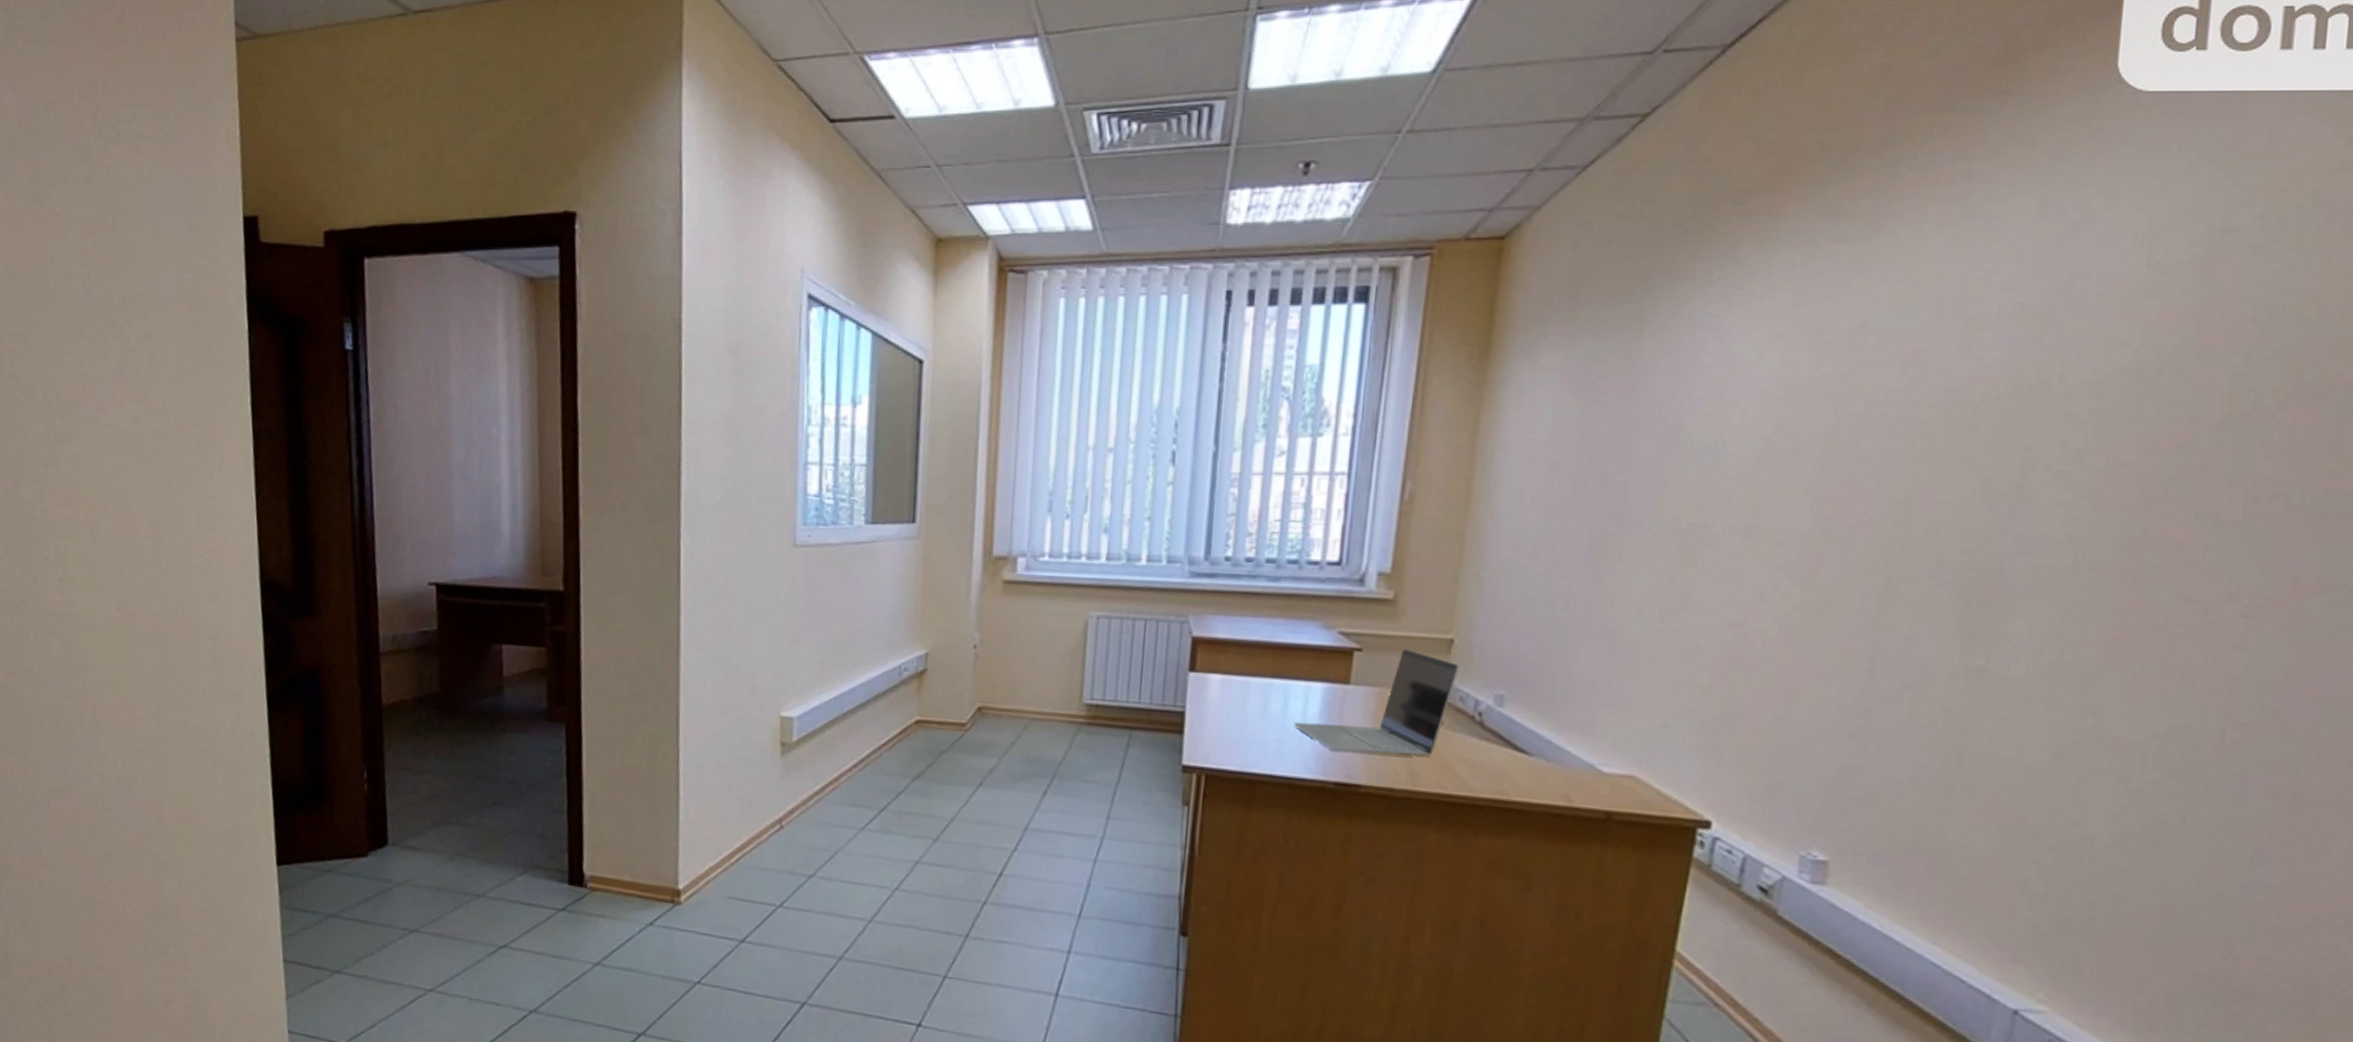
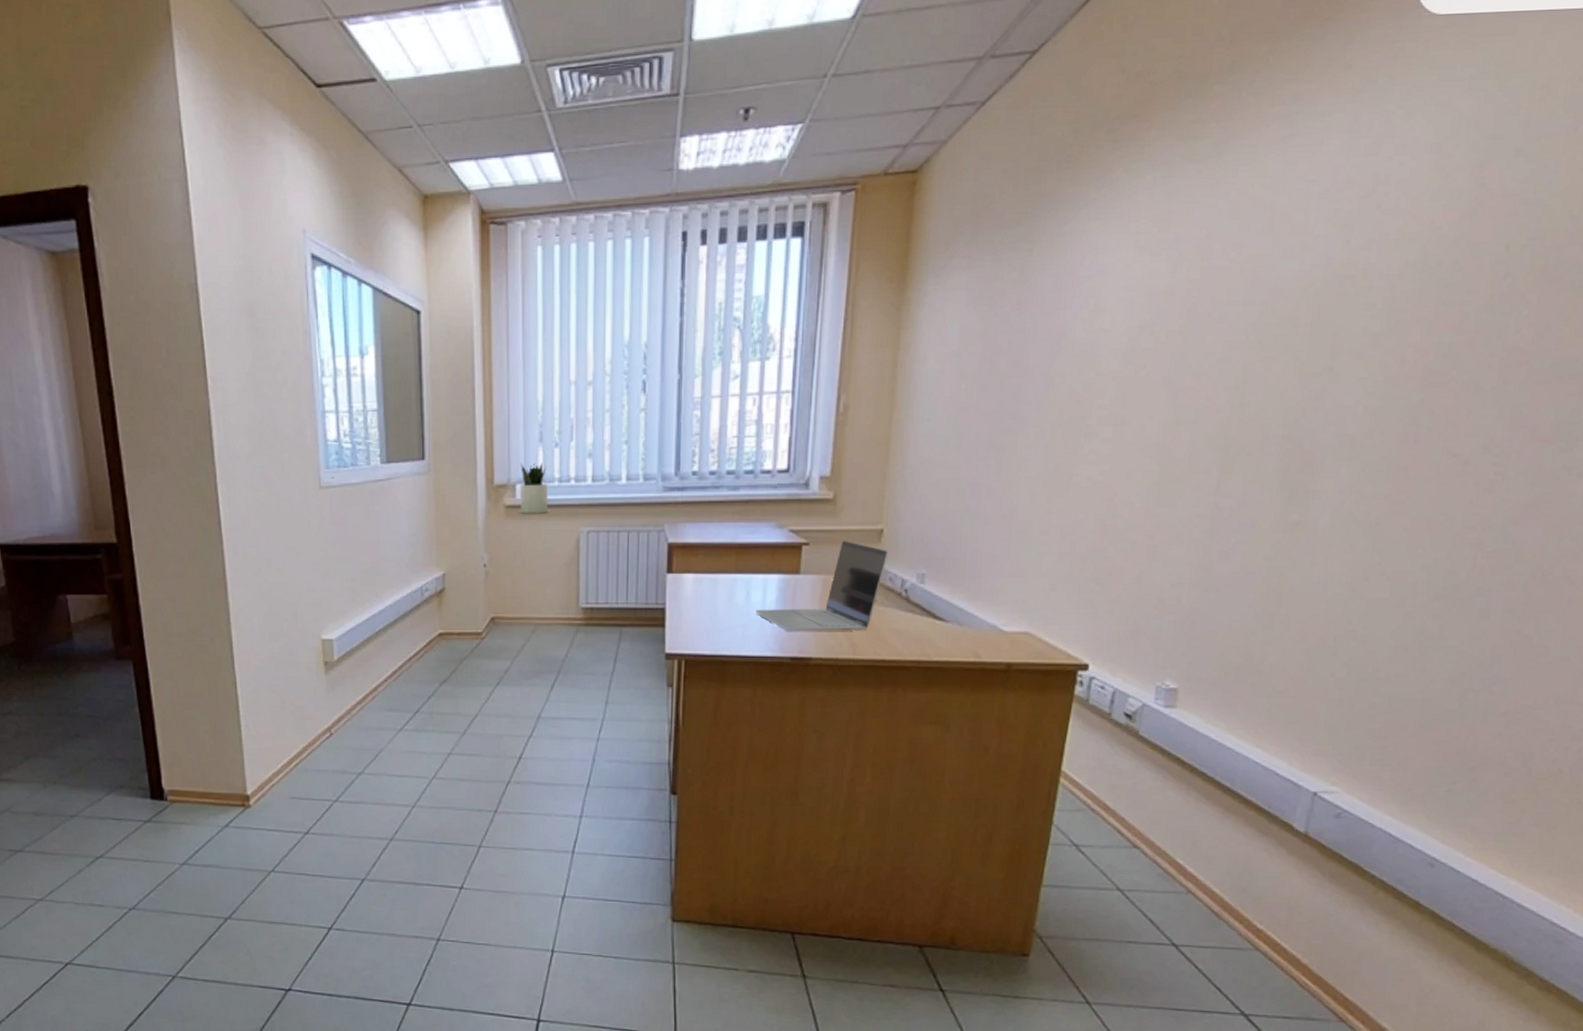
planter: none [1017,534,1056,594] -> present [518,462,551,515]

